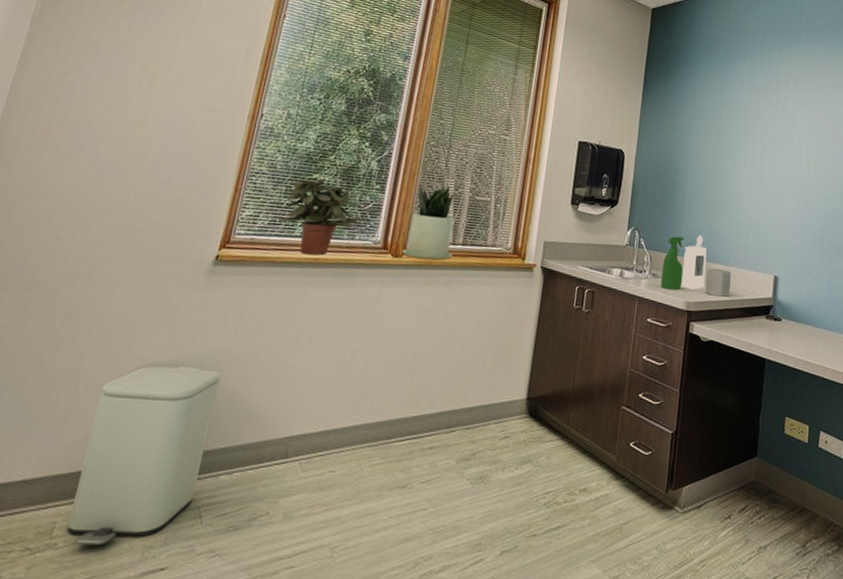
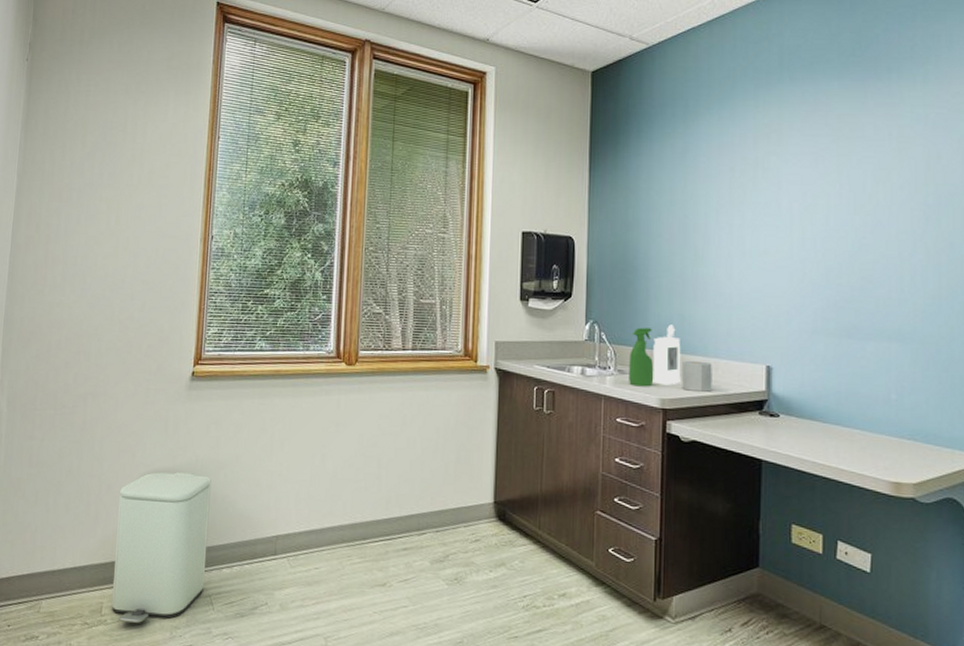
potted plant: present [278,178,360,256] -> none [240,293,312,368]
planter: present [401,183,455,261] -> none [354,290,405,368]

